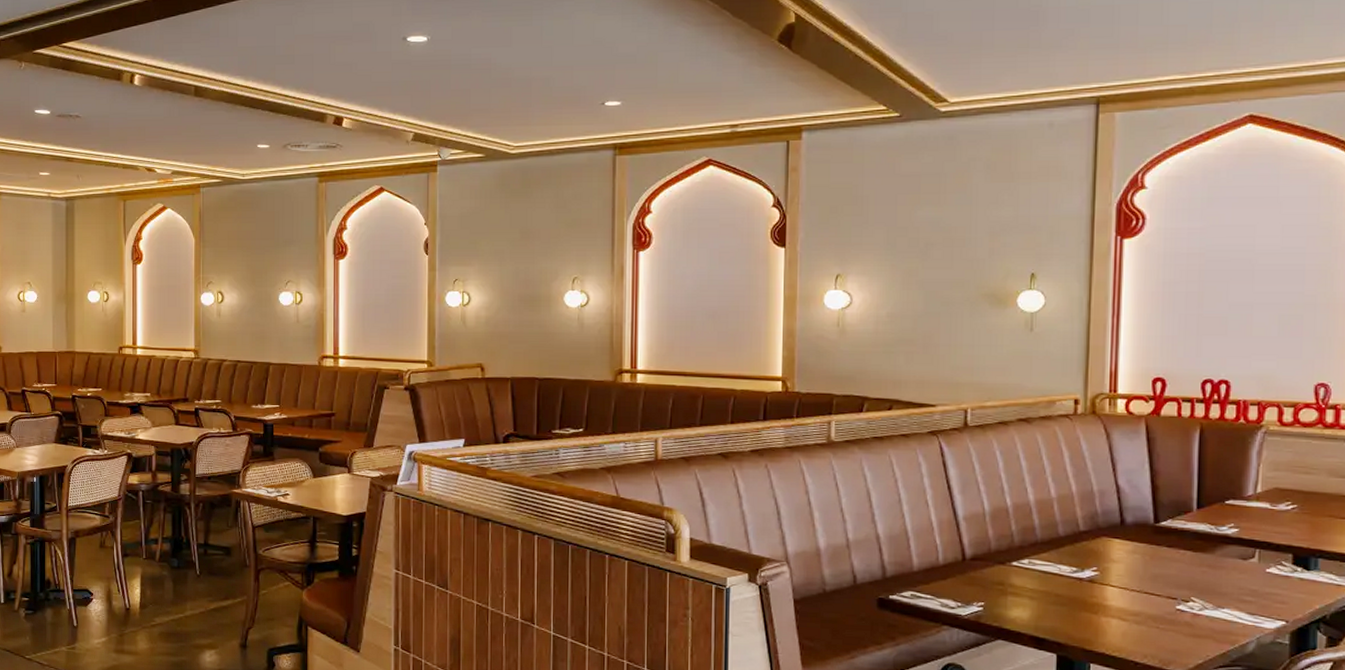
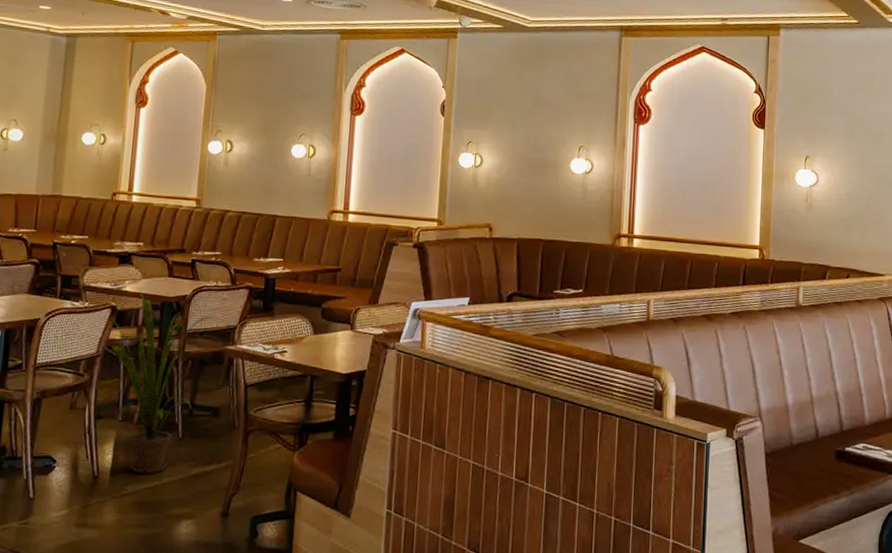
house plant: none [127,435,219,607] -> present [109,287,213,474]

